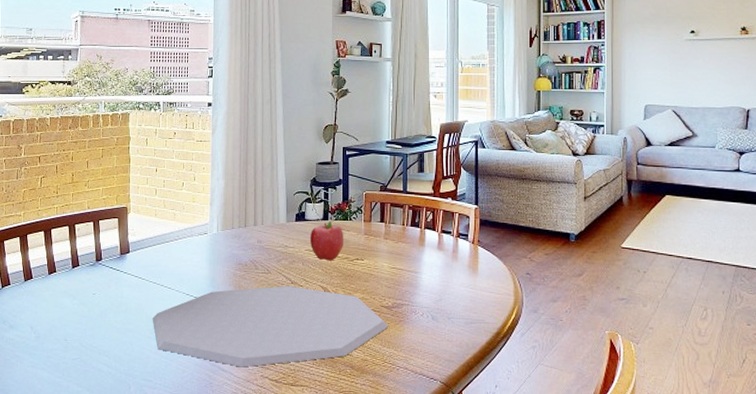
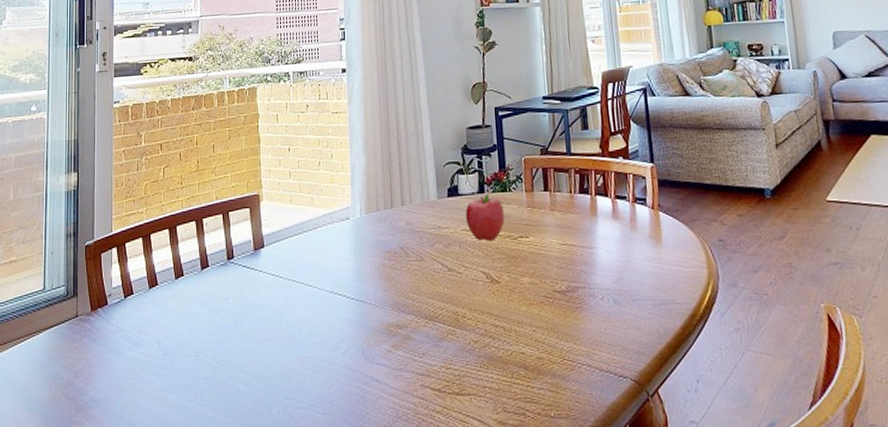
placemat: present [152,286,389,368] -> none [293,274,565,376]

